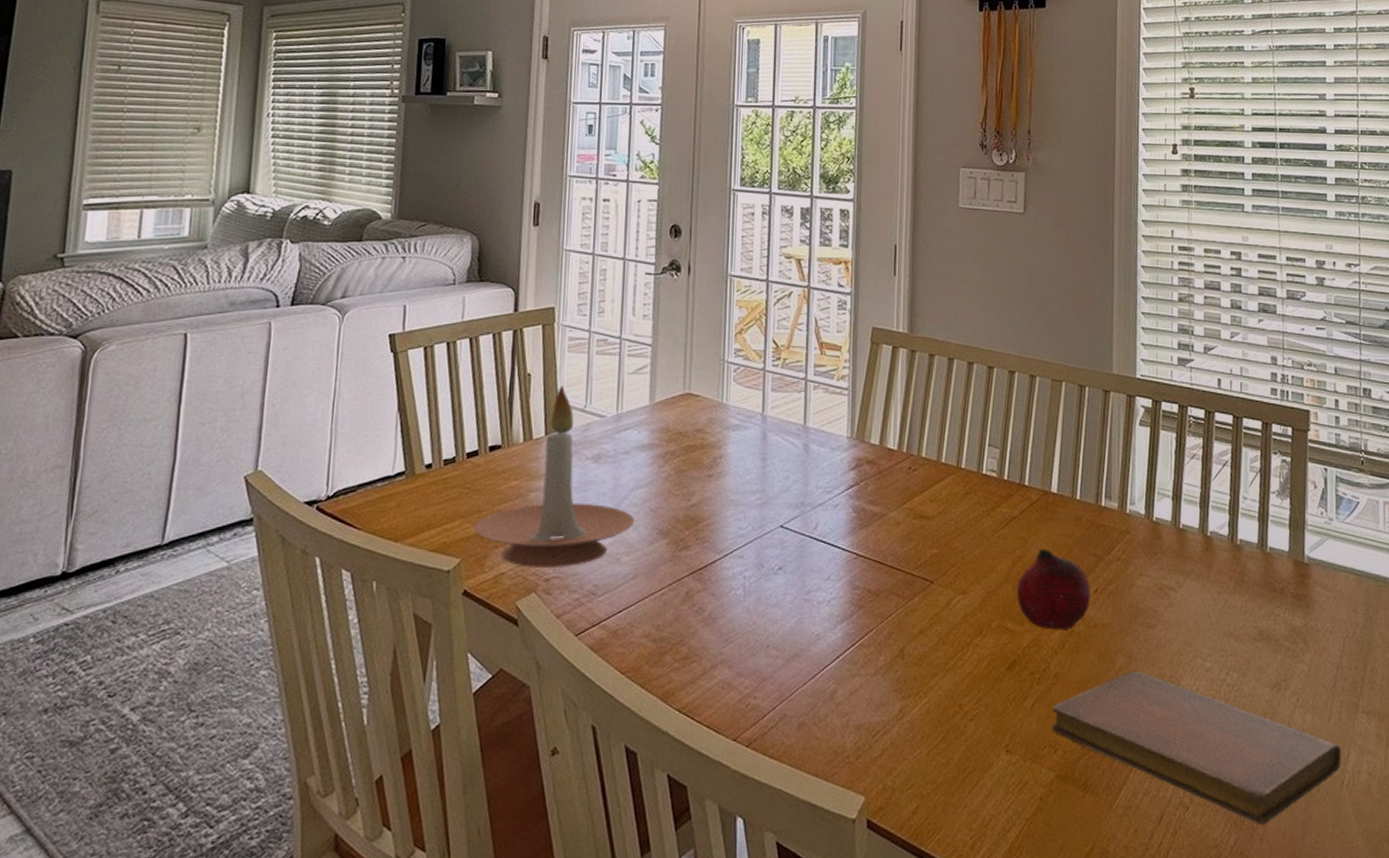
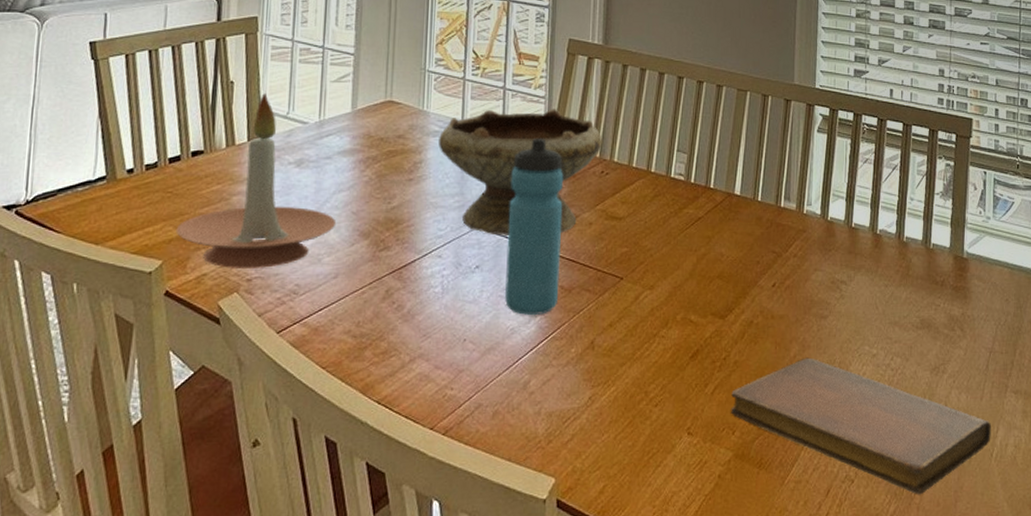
bowl: none [739,401,909,535] -> present [439,109,602,236]
water bottle: none [810,433,869,620] -> present [505,139,564,315]
fruit: present [1017,548,1090,630] -> none [701,246,769,322]

